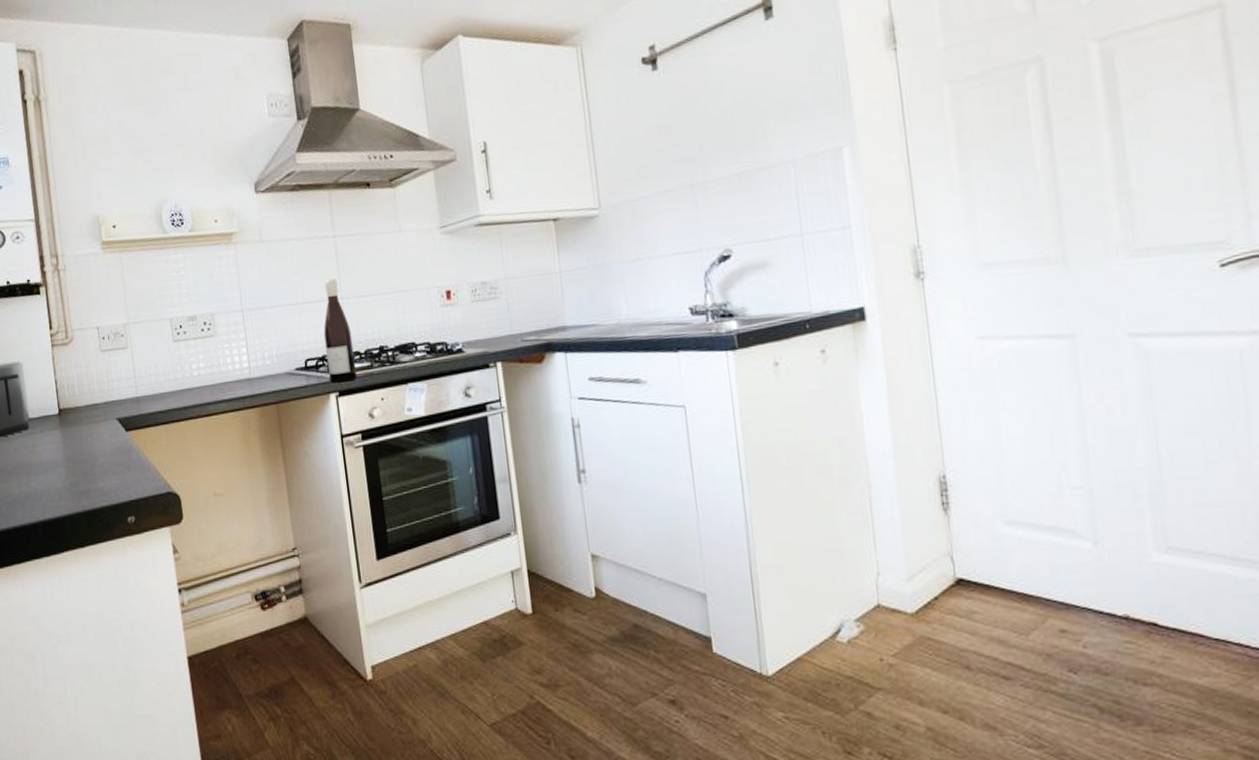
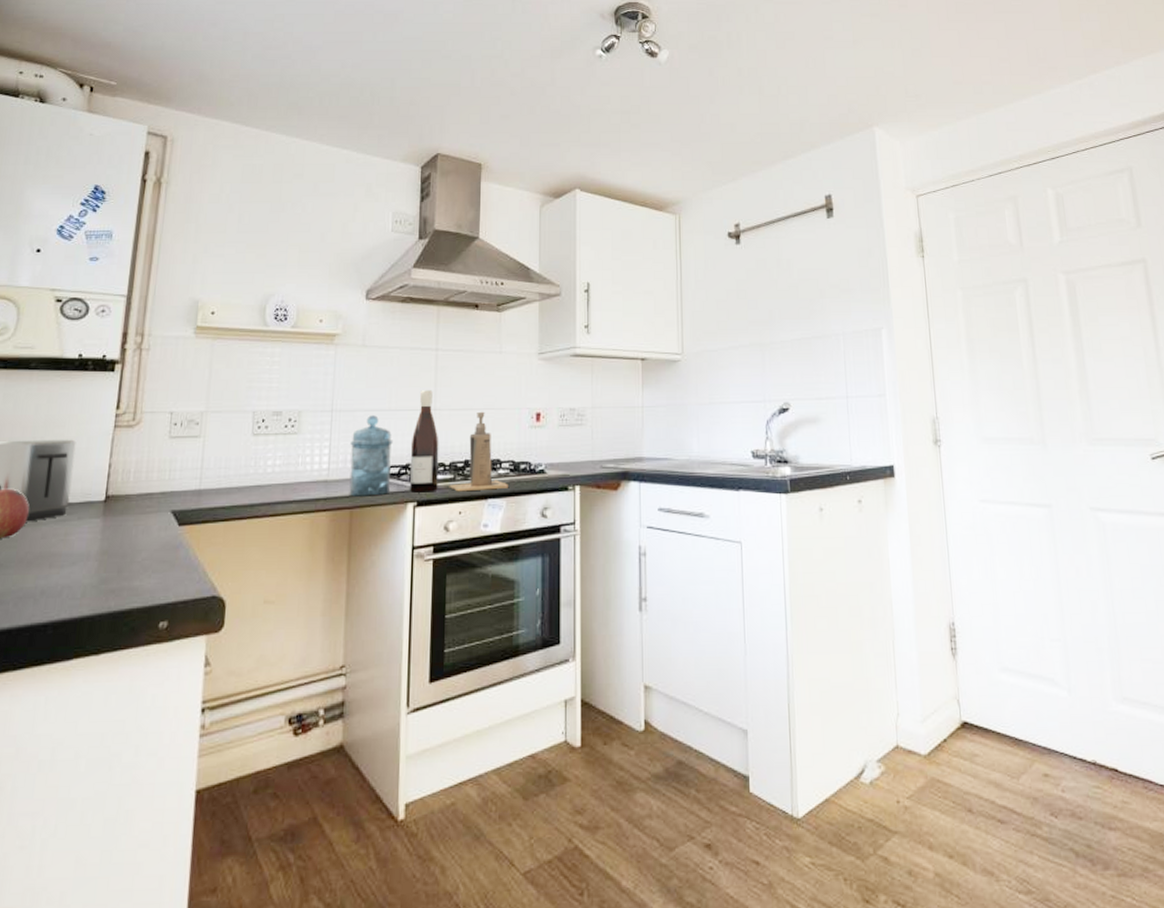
canister: none [265,310,311,392] -> present [349,415,393,496]
soap dispenser: none [367,295,427,379] -> present [449,411,508,492]

